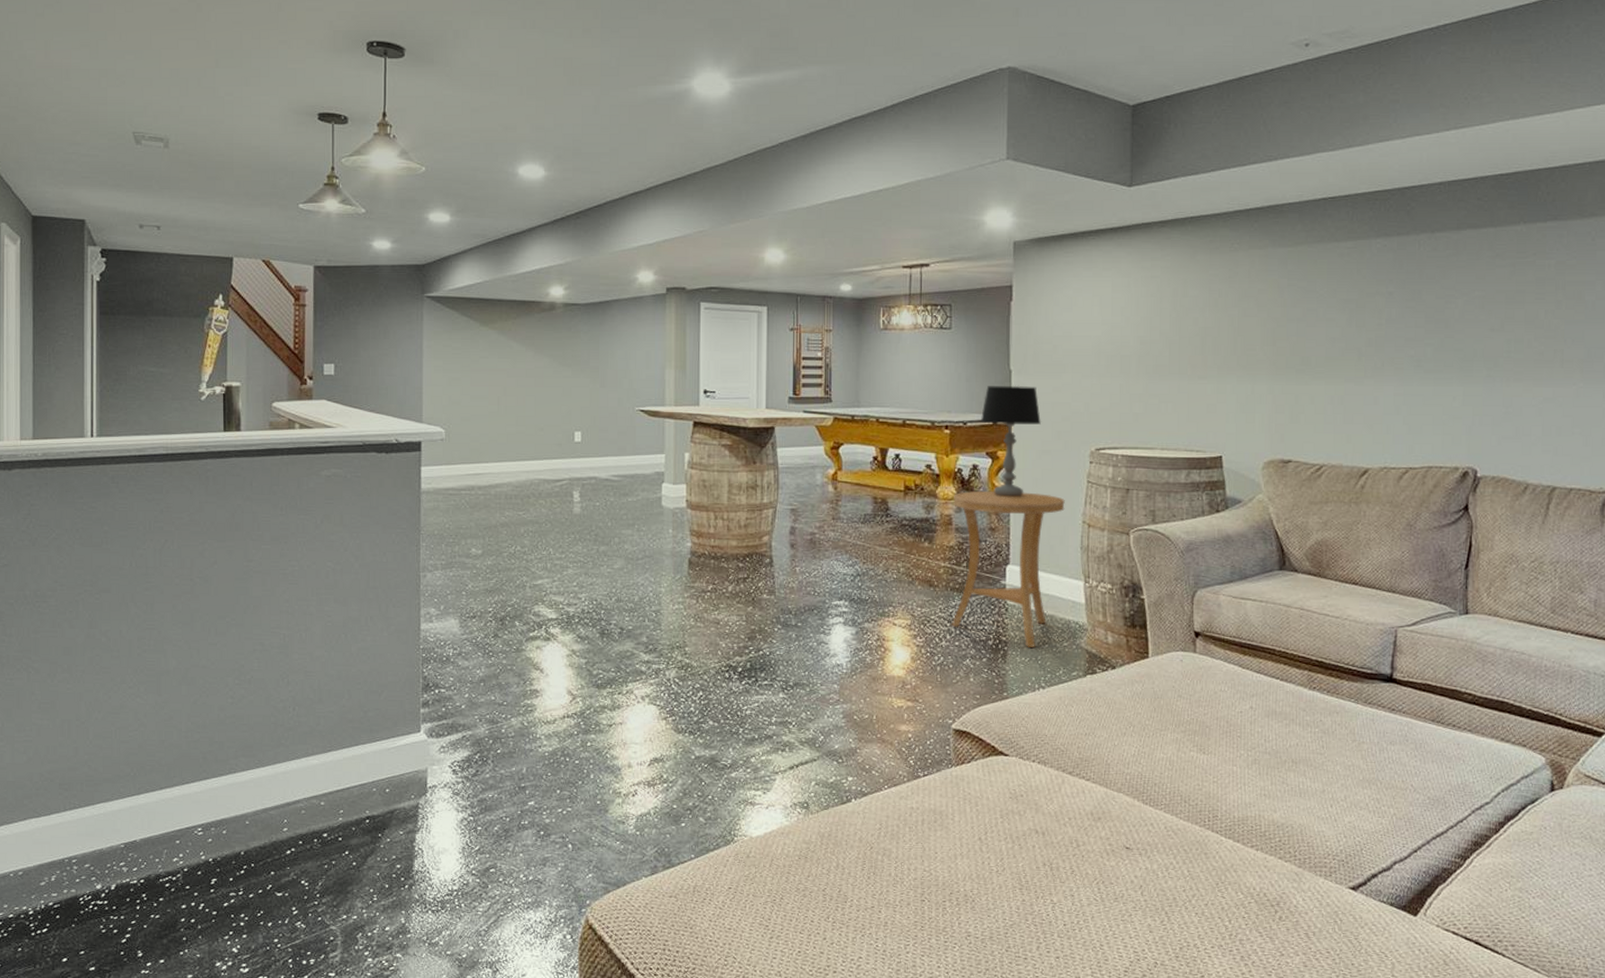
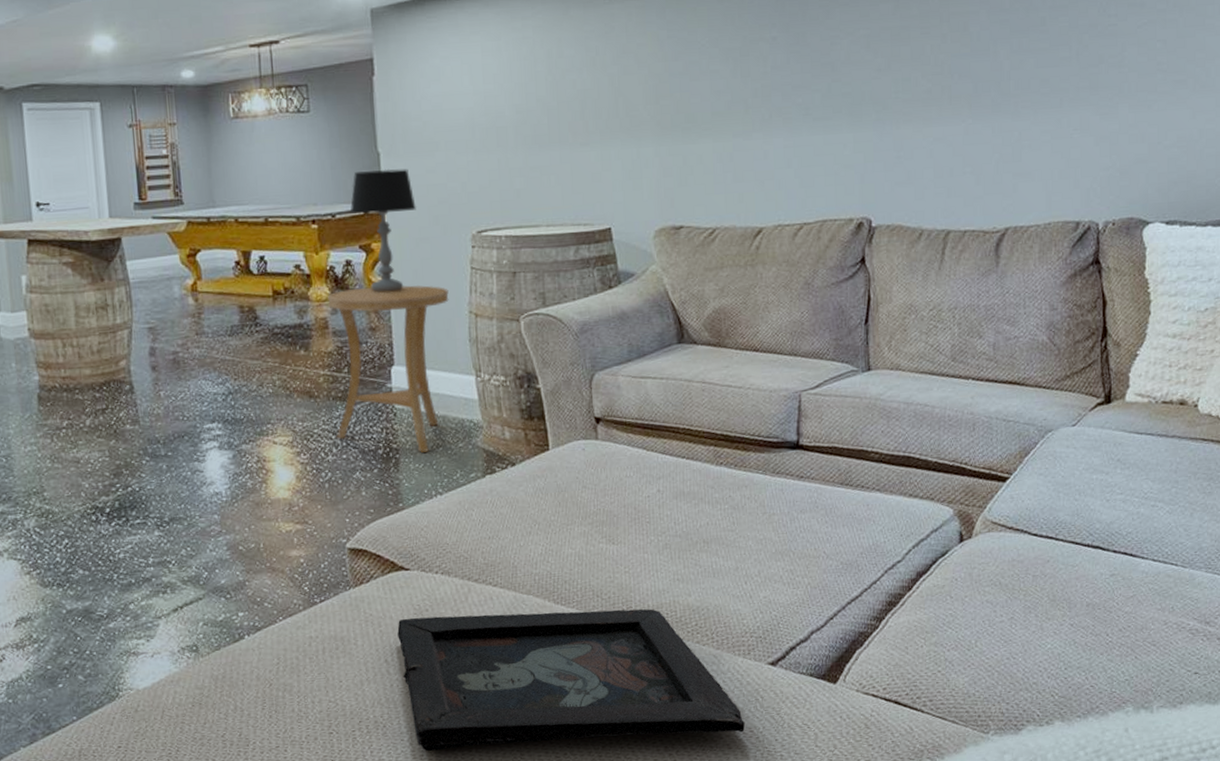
decorative tray: none [992,801,1322,952] -> present [397,608,745,752]

